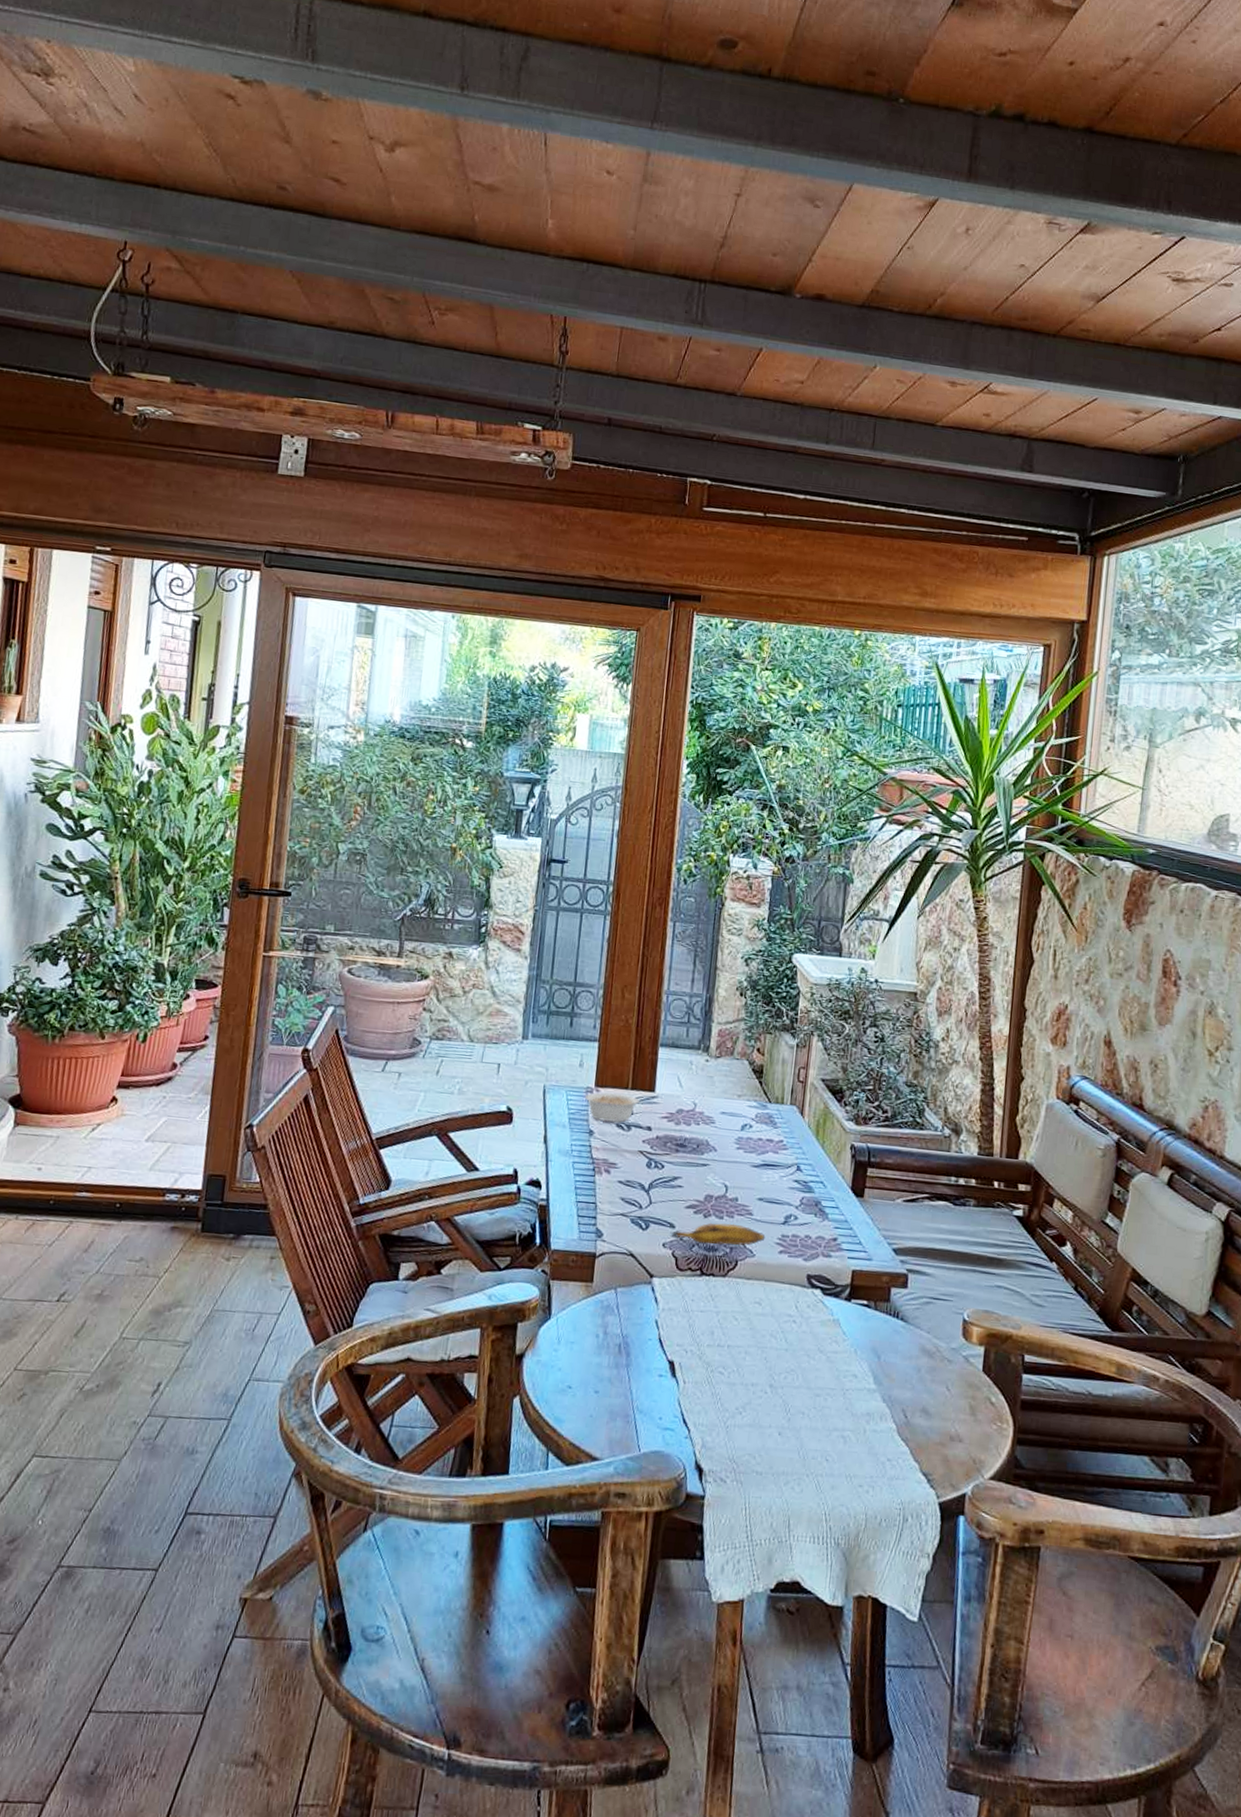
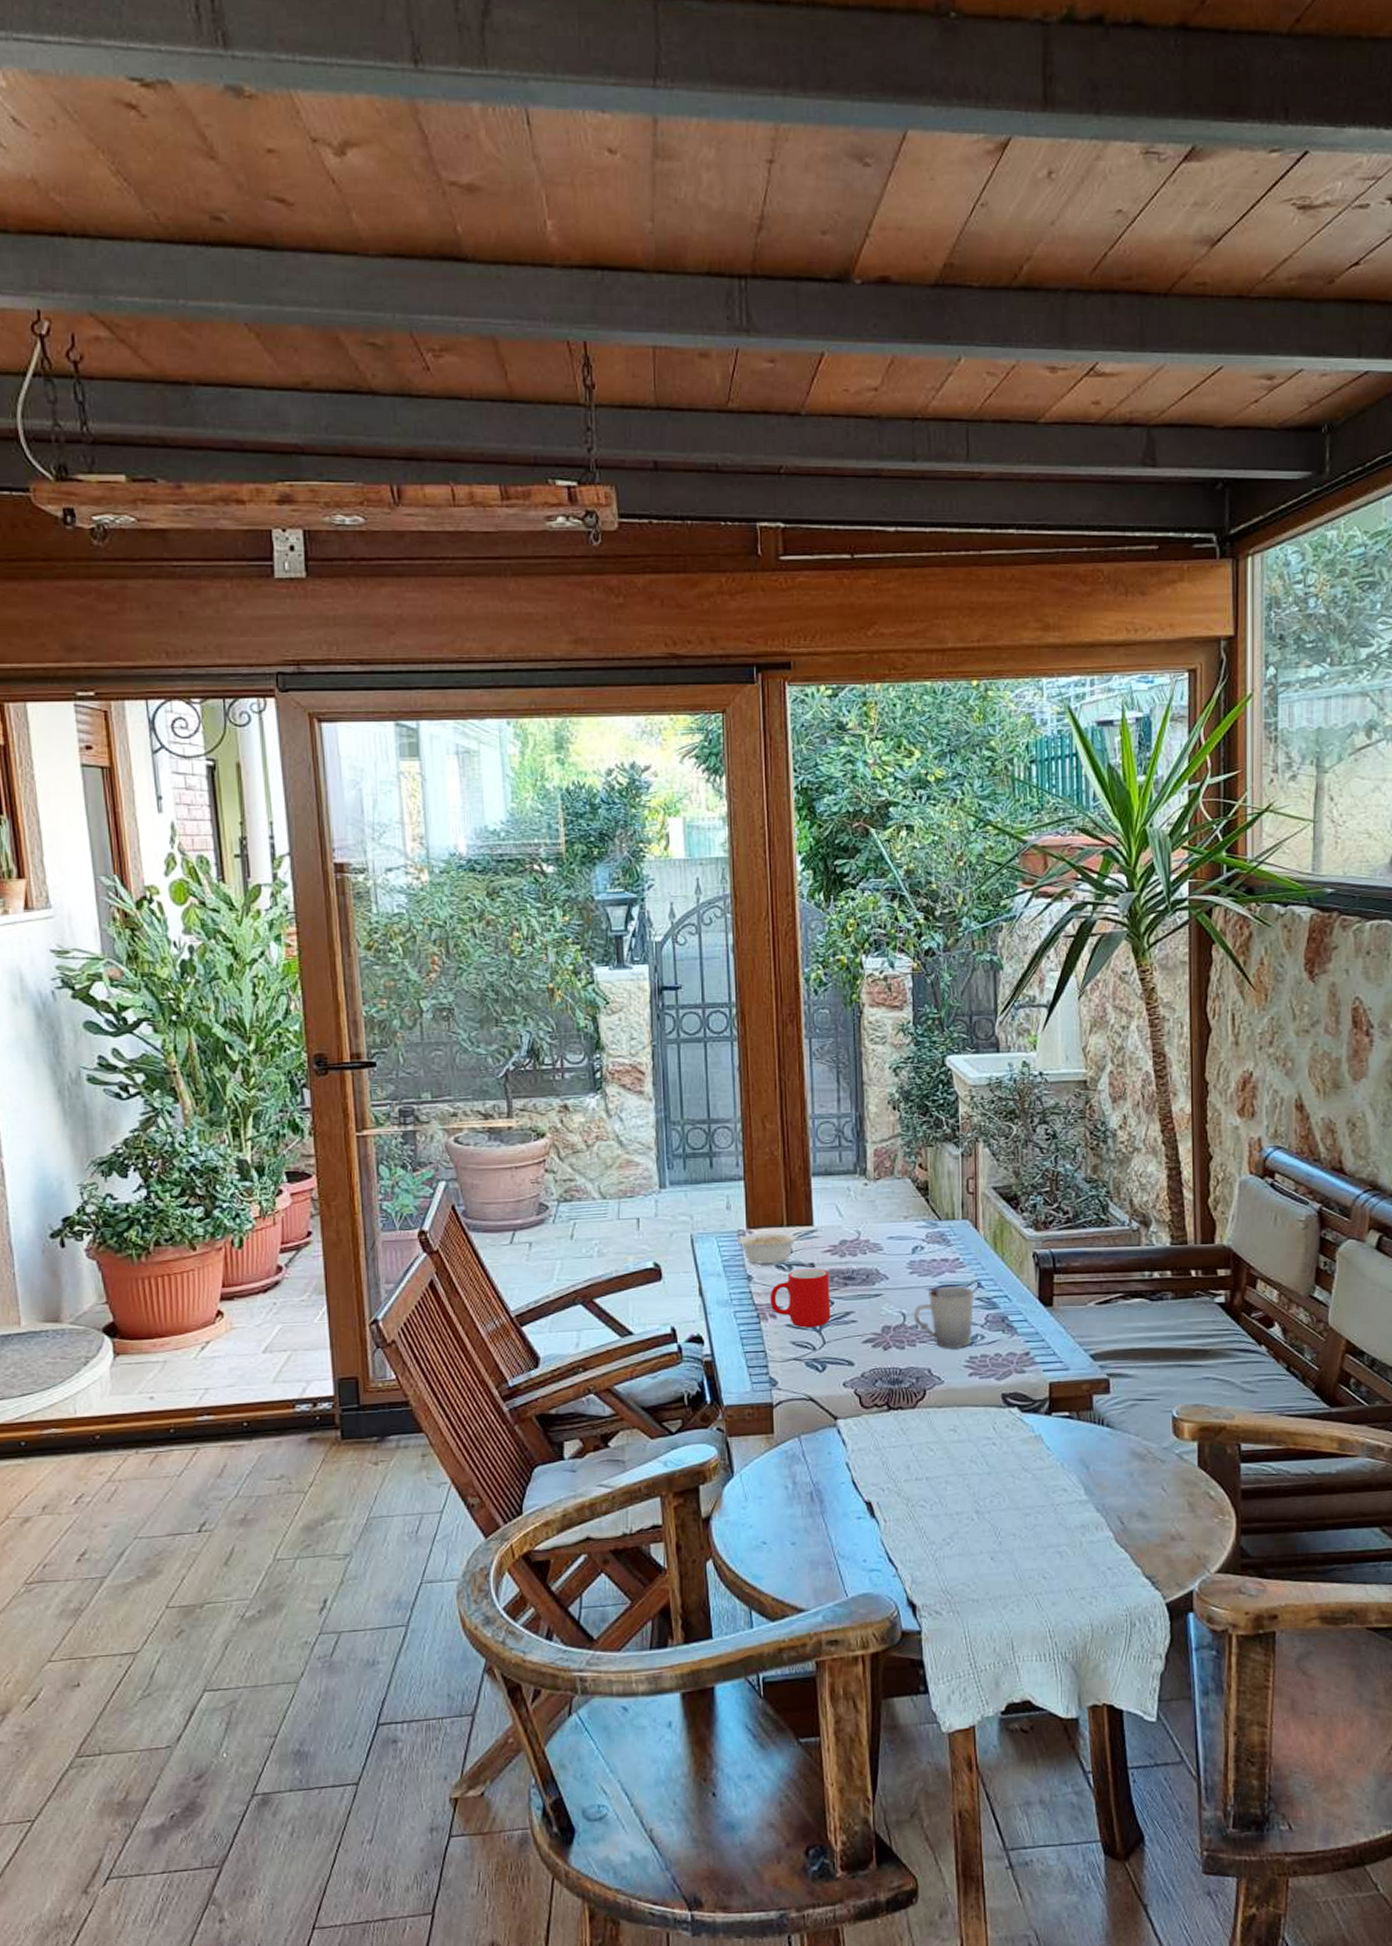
cup: none [606,1131,663,1187] -> present [770,1269,831,1328]
banana: present [670,1222,766,1246] -> none [849,1352,953,1378]
cup: none [735,1164,794,1225] -> present [914,1286,975,1348]

